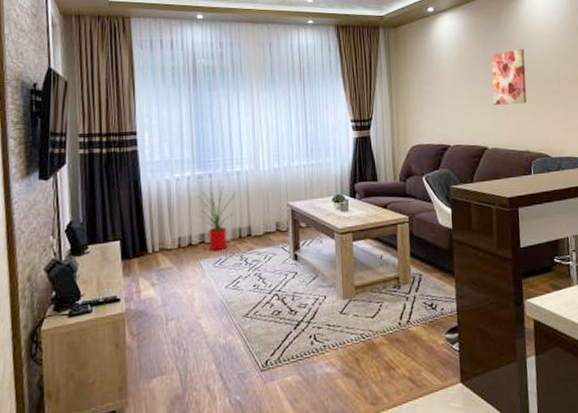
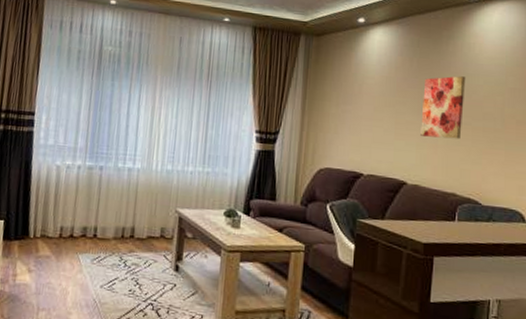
house plant: present [194,187,237,251] -> none [80,182,124,248]

